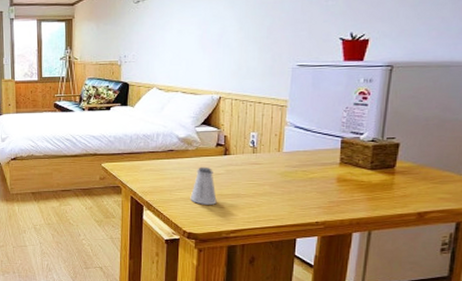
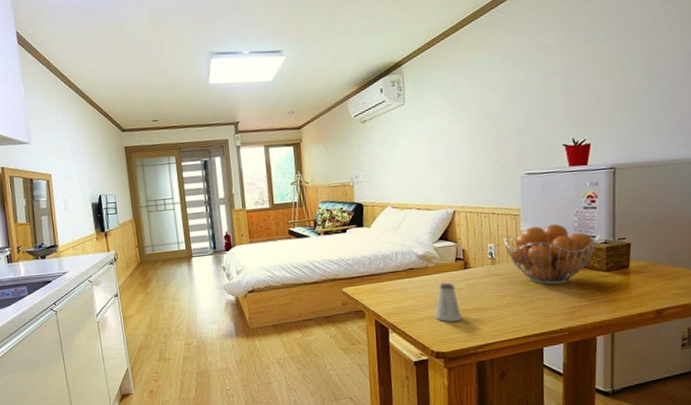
fruit basket: none [267,117,364,178] -> present [503,223,596,285]

